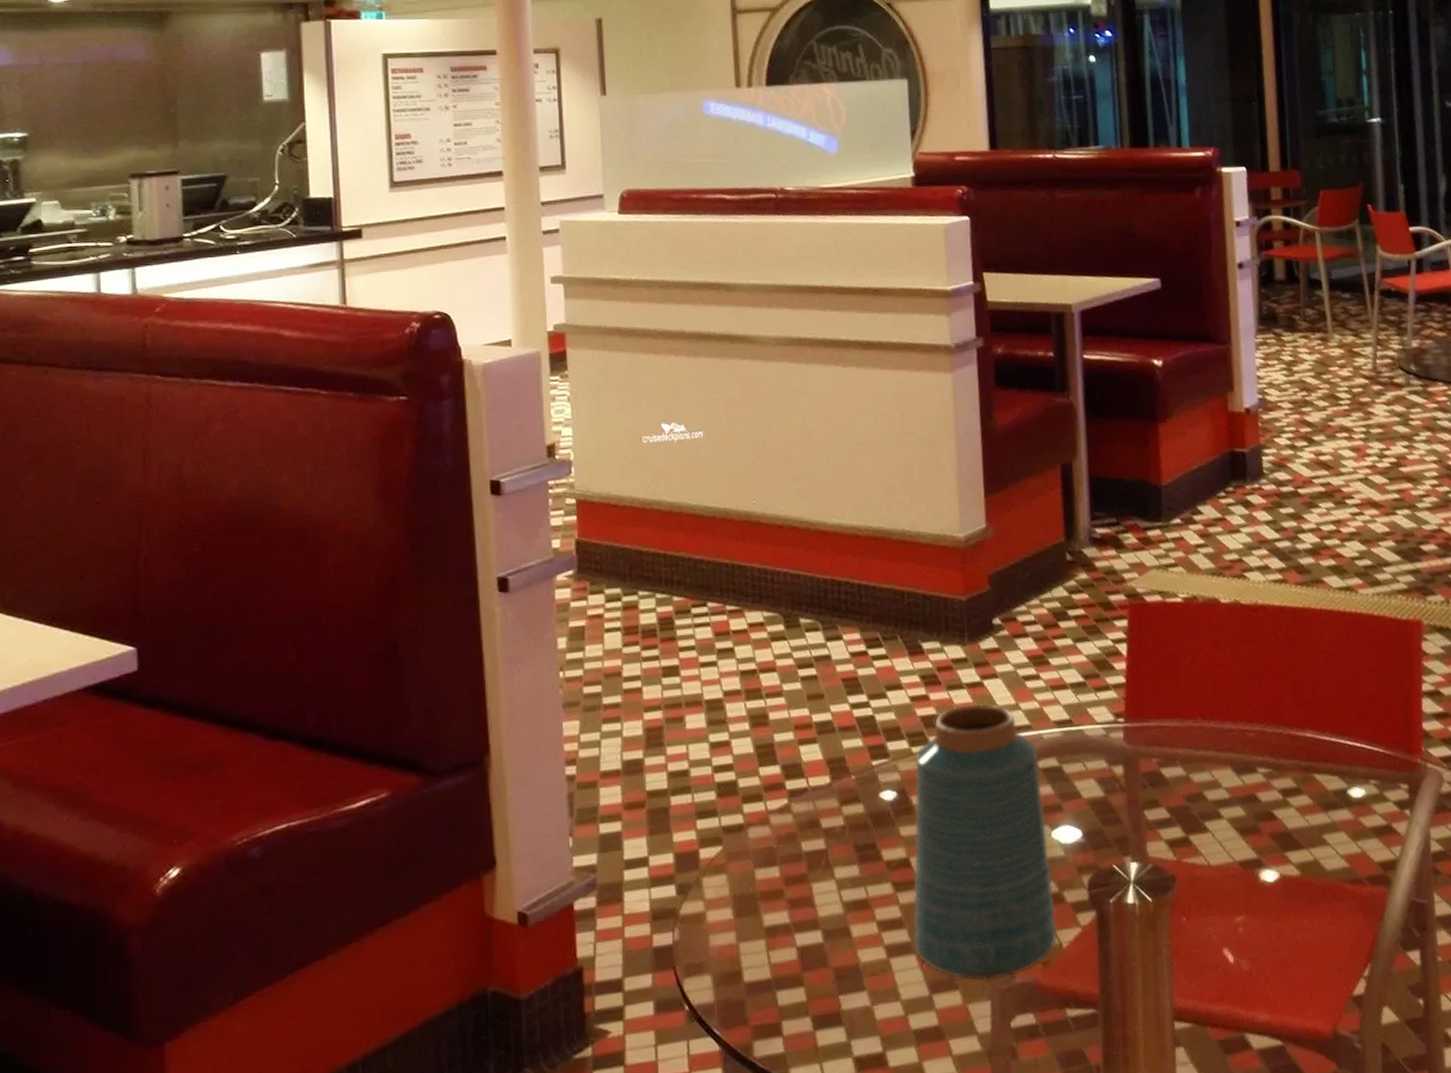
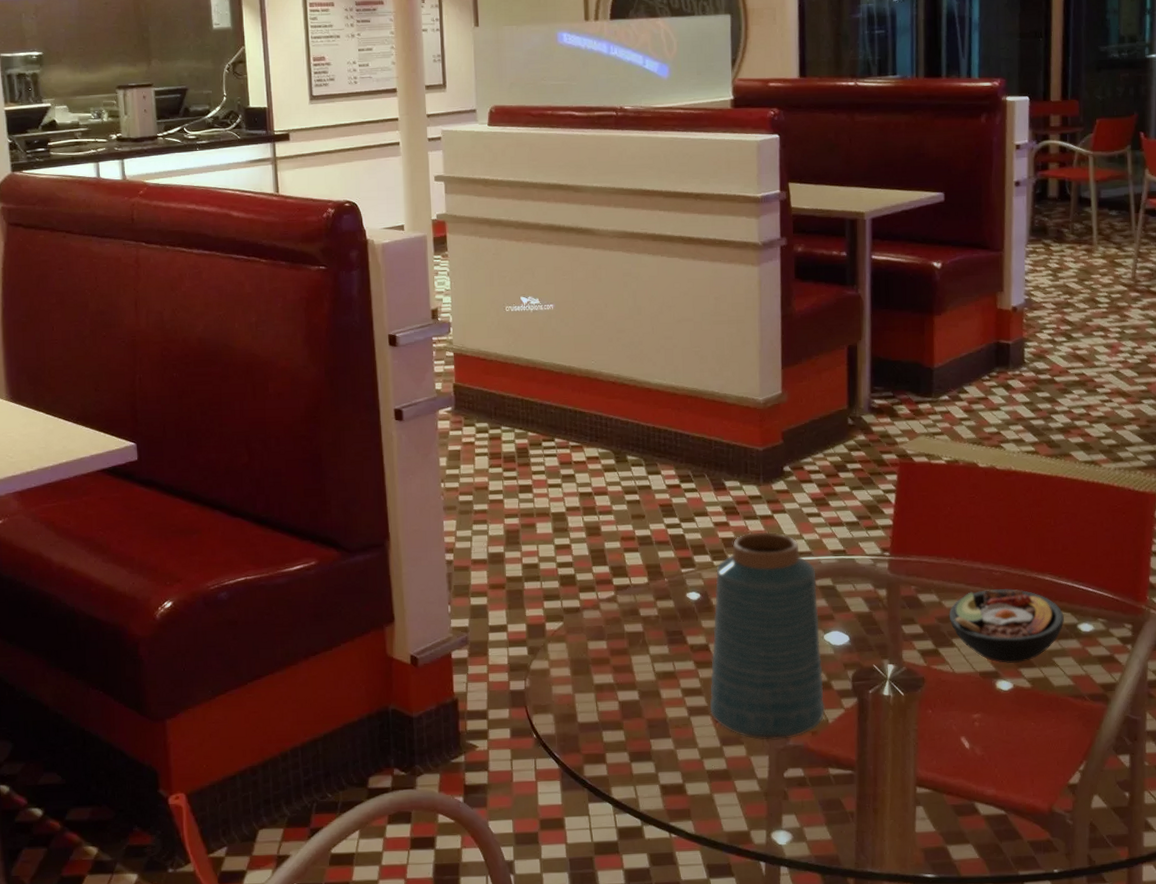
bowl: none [1198,751,1332,847] -> present [949,589,1065,663]

